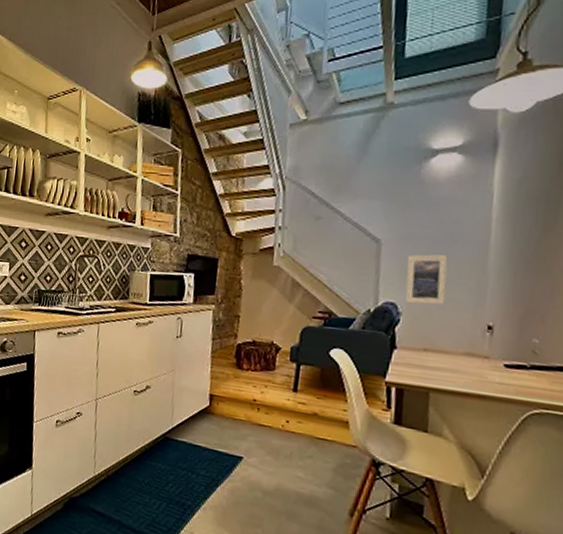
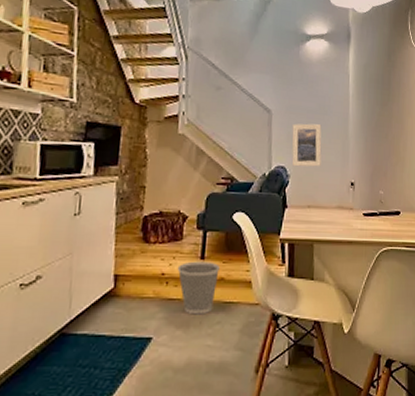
wastebasket: none [268,392,313,446] -> present [177,261,220,315]

